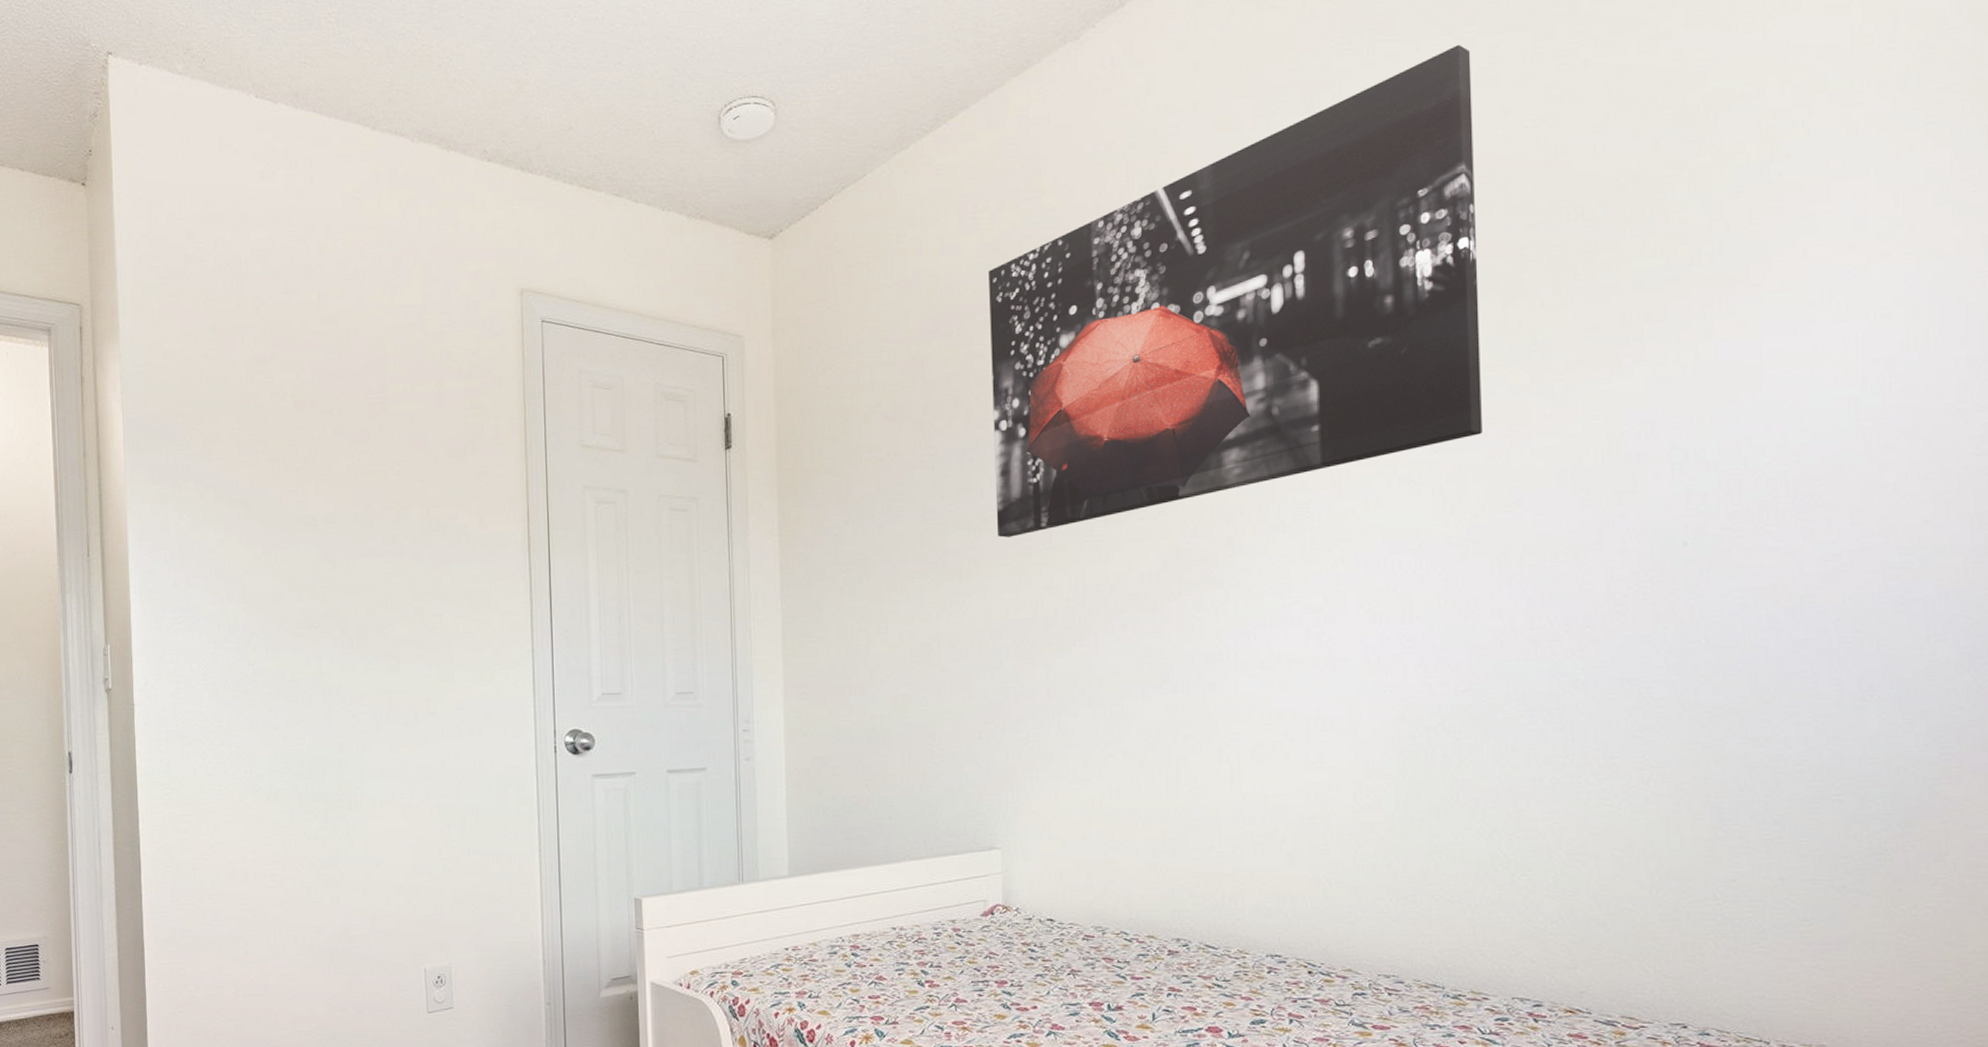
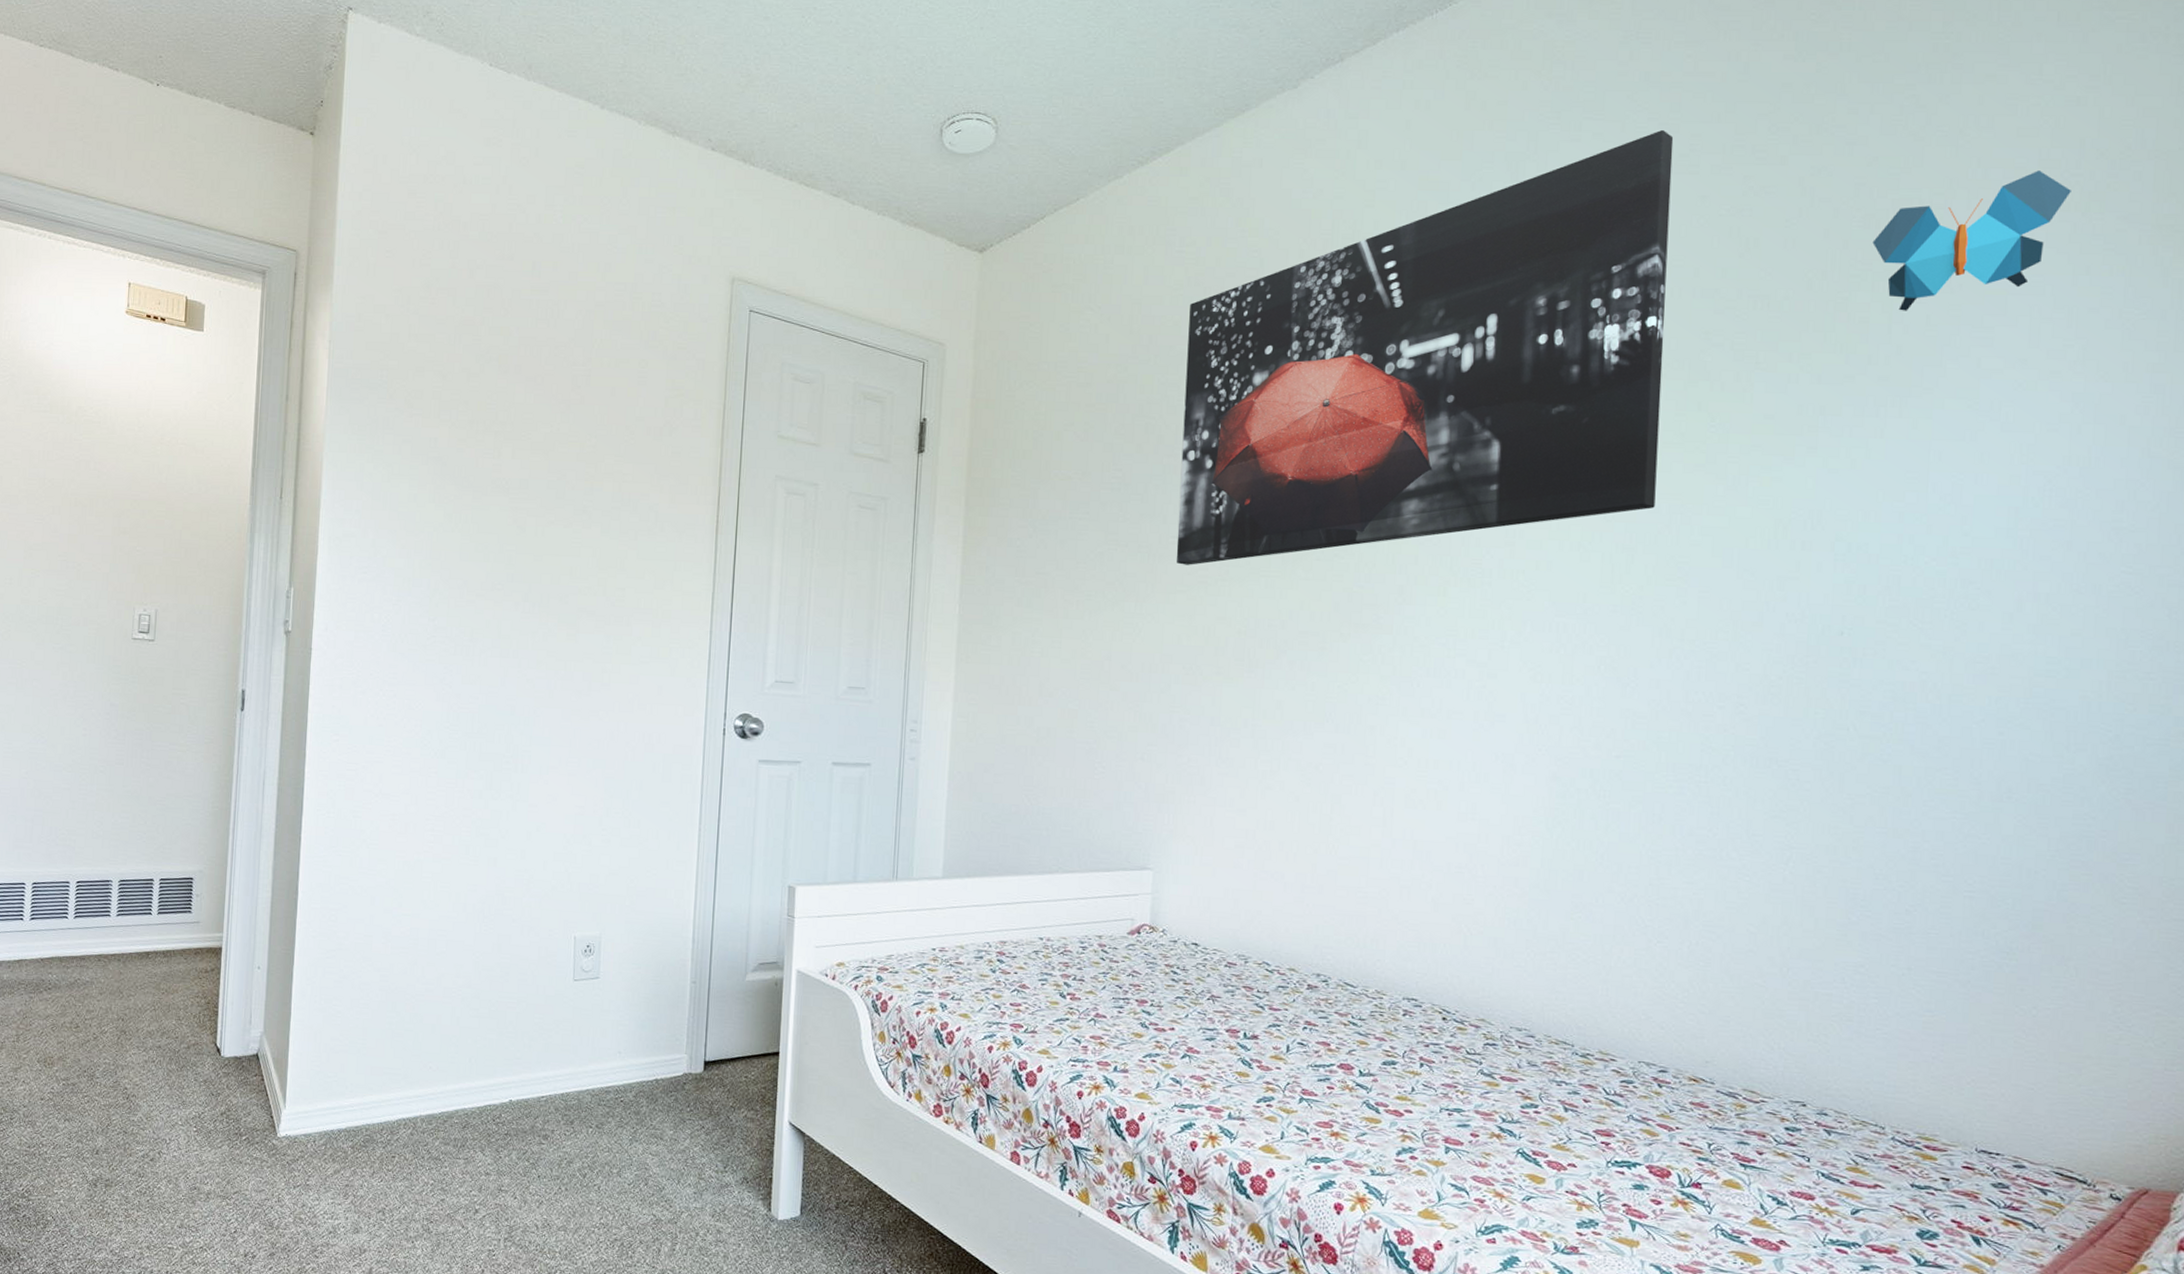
decorative butterfly: none [1685,48,1887,207] -> present [1872,171,2071,311]

